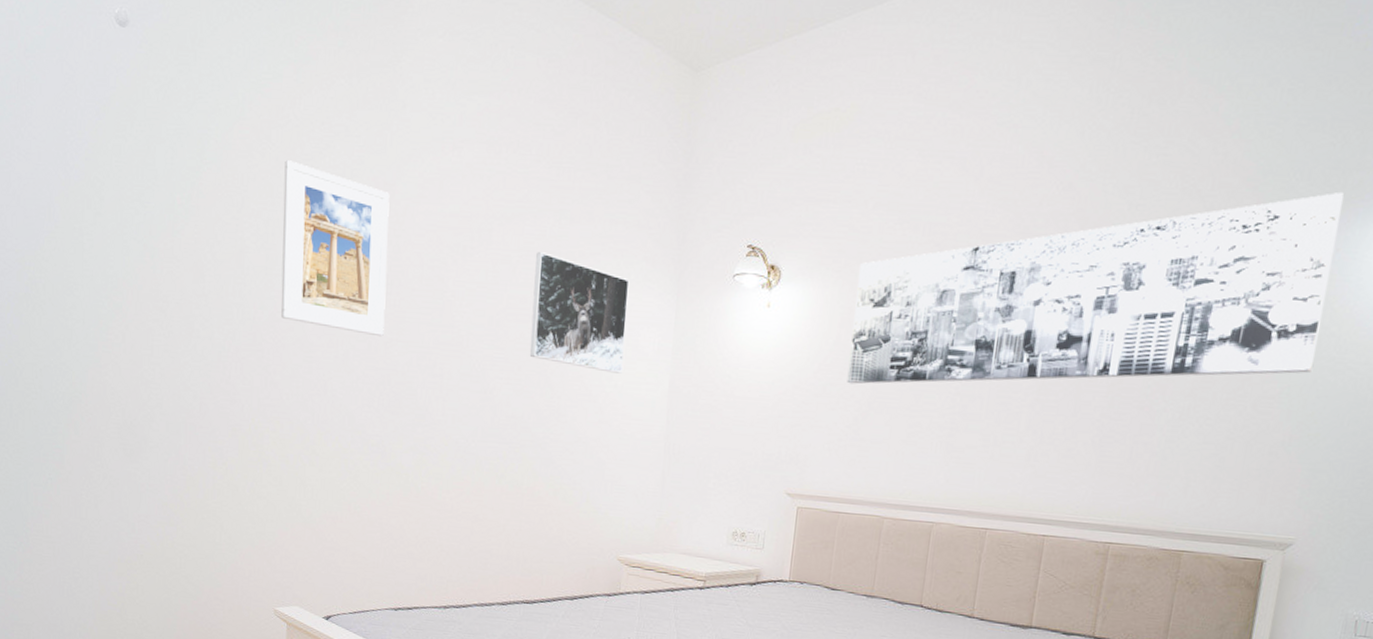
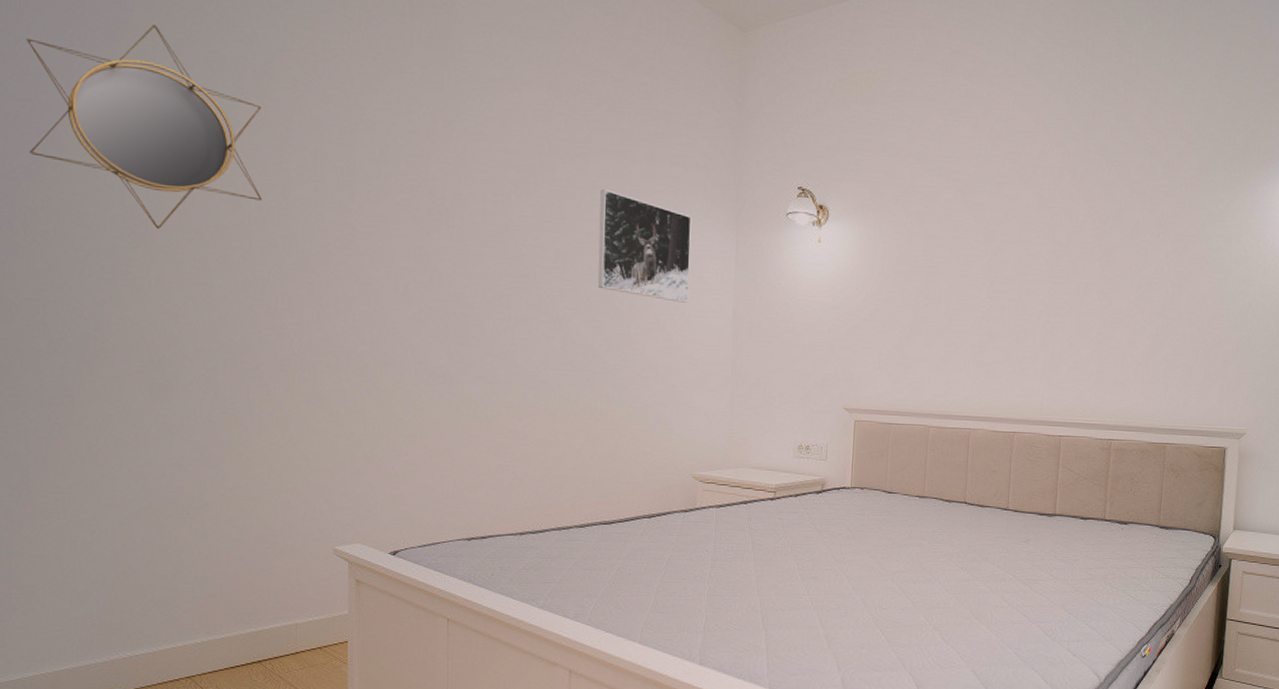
home mirror: none [29,100,222,298] -> present [26,25,262,229]
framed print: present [280,160,390,337] -> none [332,93,449,269]
wall art: present [847,191,1344,385] -> none [891,155,1259,310]

